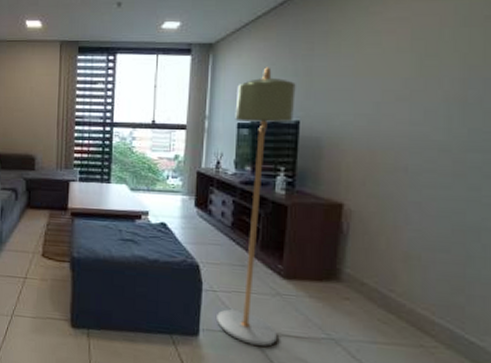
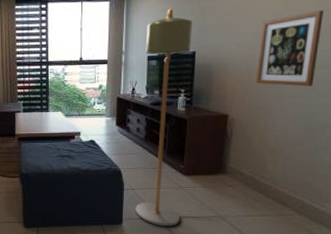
wall art: none [382,78,472,175] -> present [257,10,324,87]

